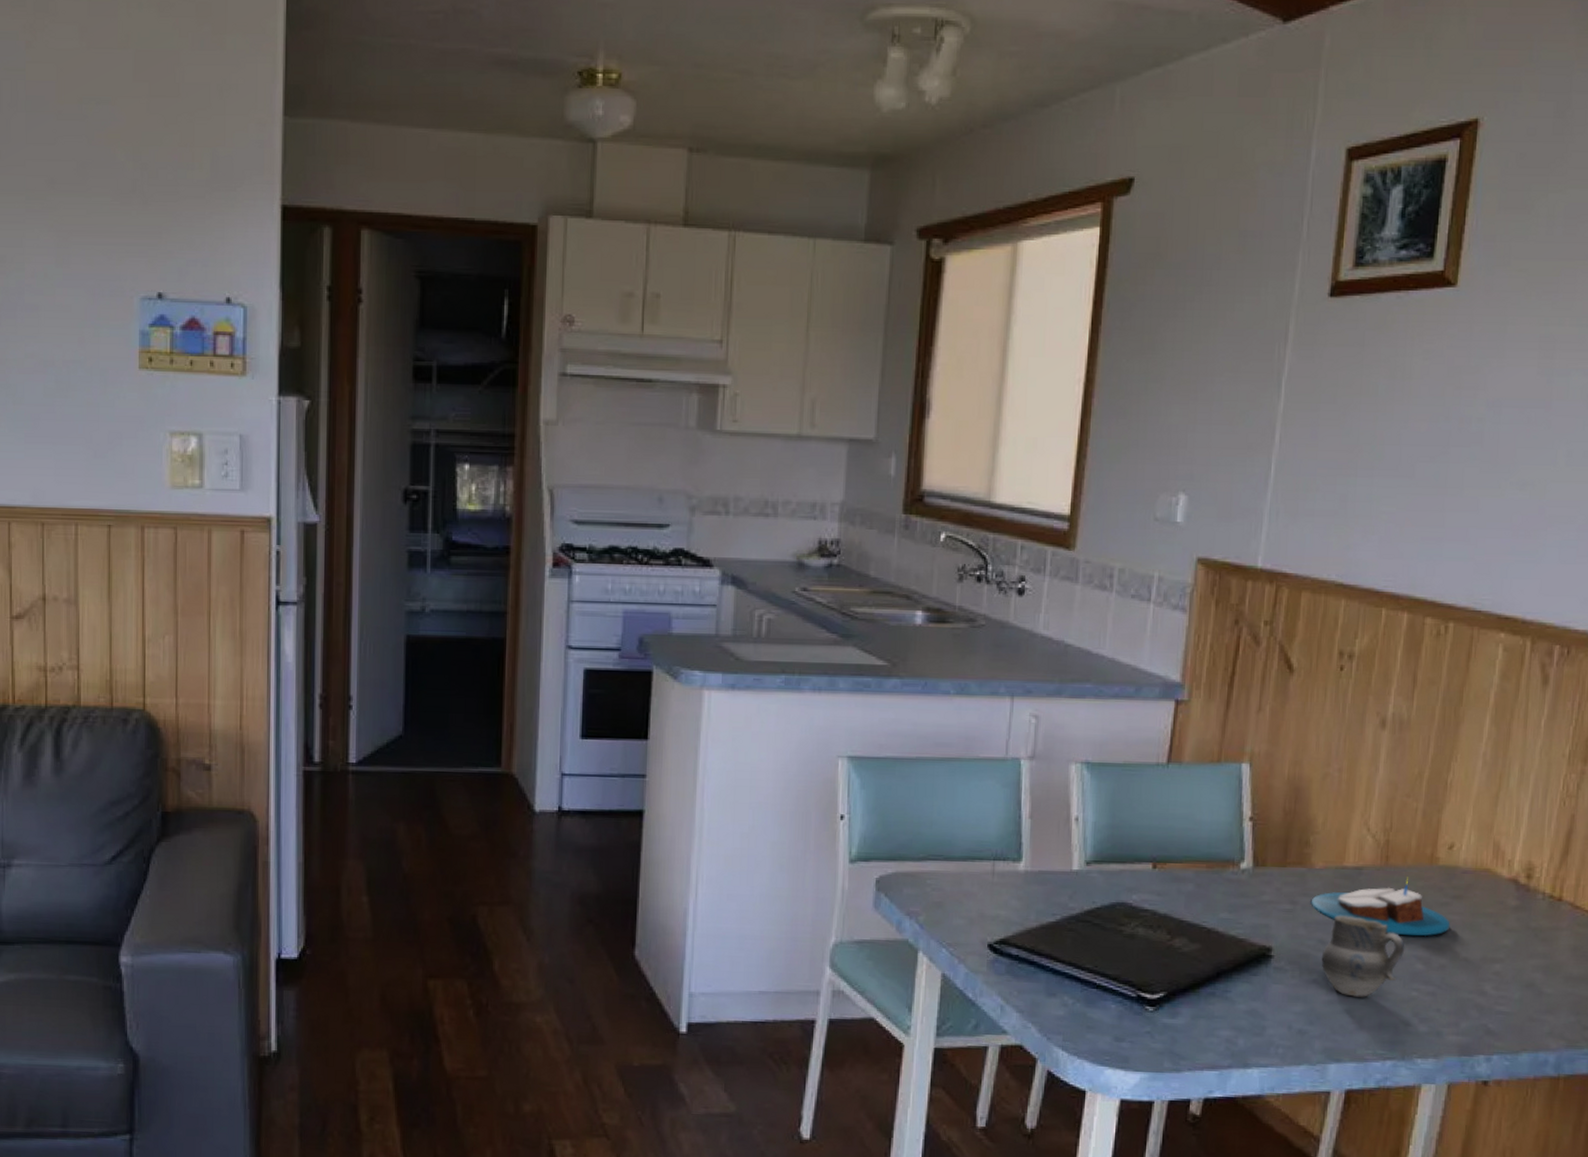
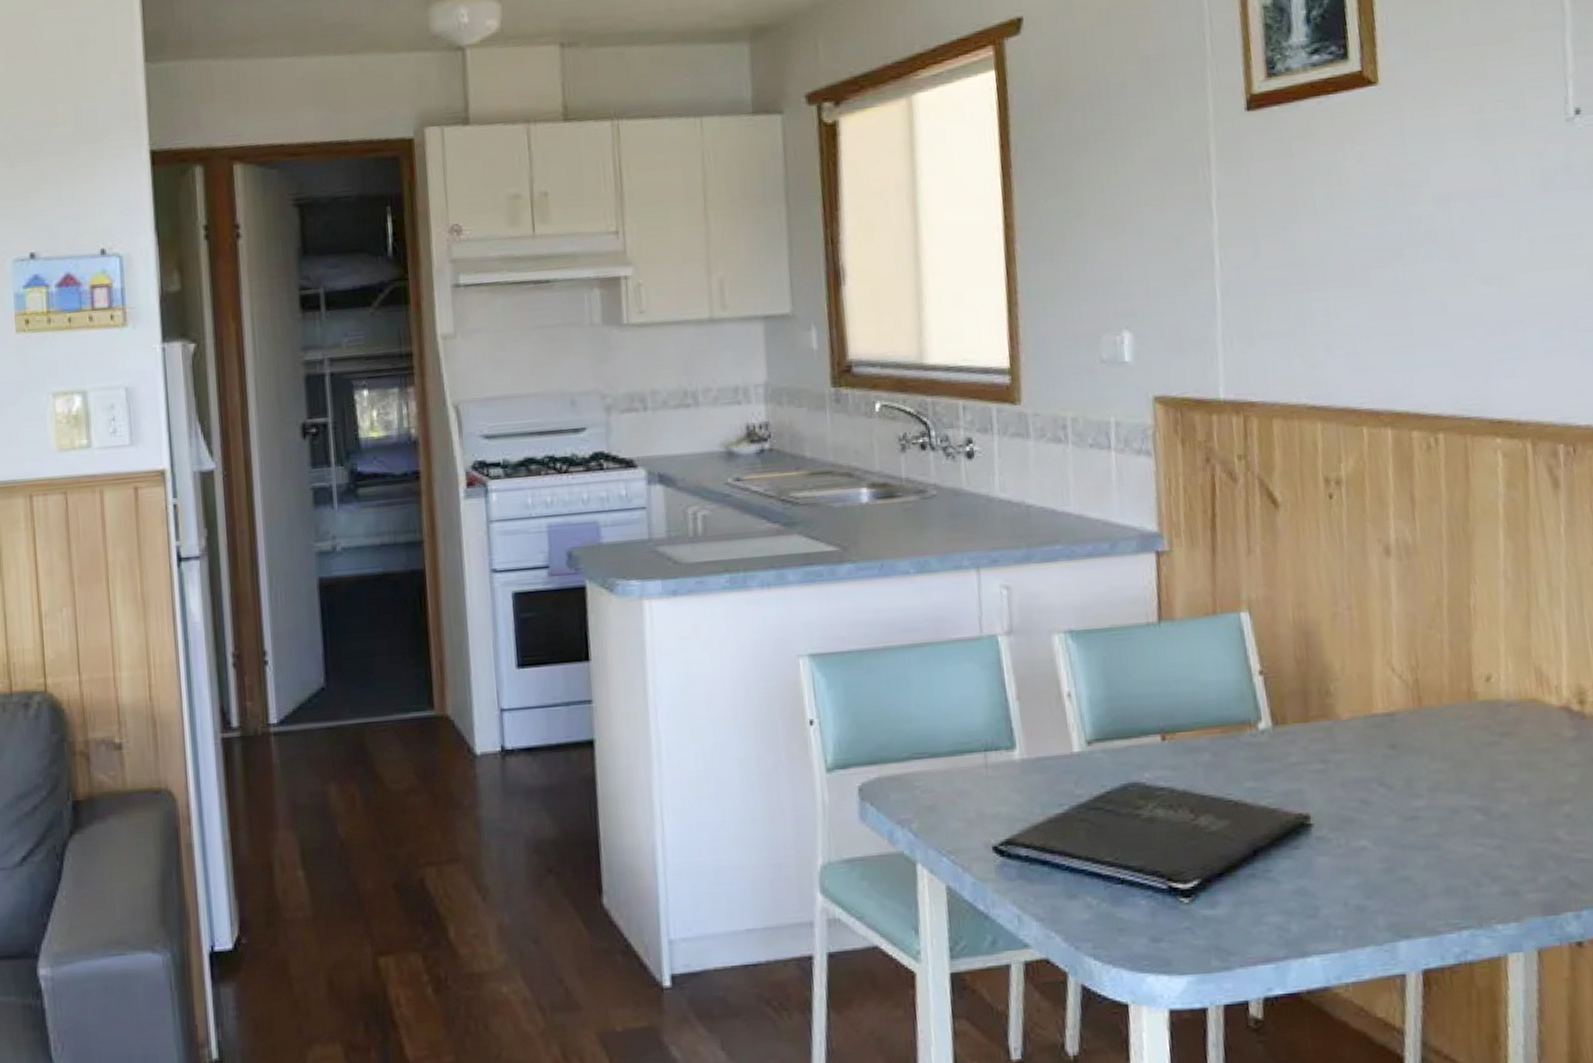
candle: present [1311,878,1450,937] -> none [1343,719,1505,785]
cup: present [1321,915,1405,997] -> none [1367,769,1459,861]

